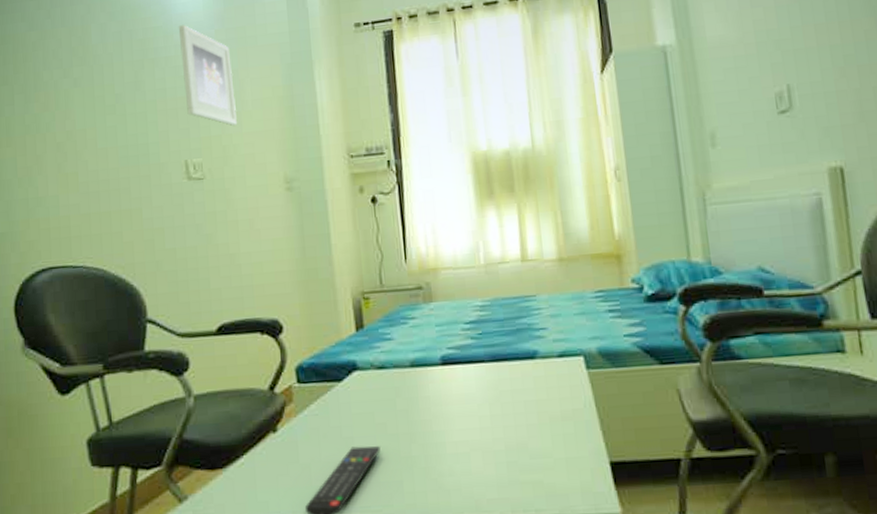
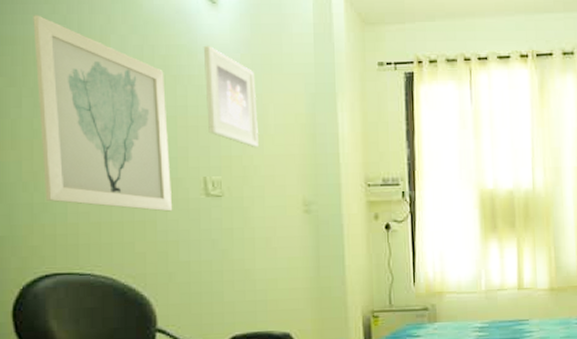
wall art: none [21,12,157,199] -> present [33,15,173,212]

